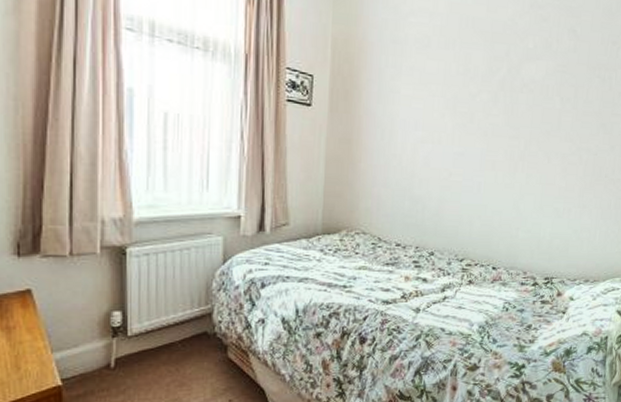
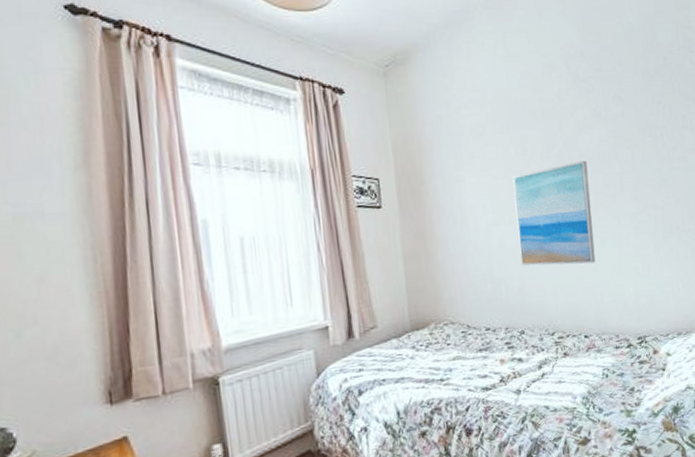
wall art: none [443,90,528,197] -> present [512,160,596,266]

